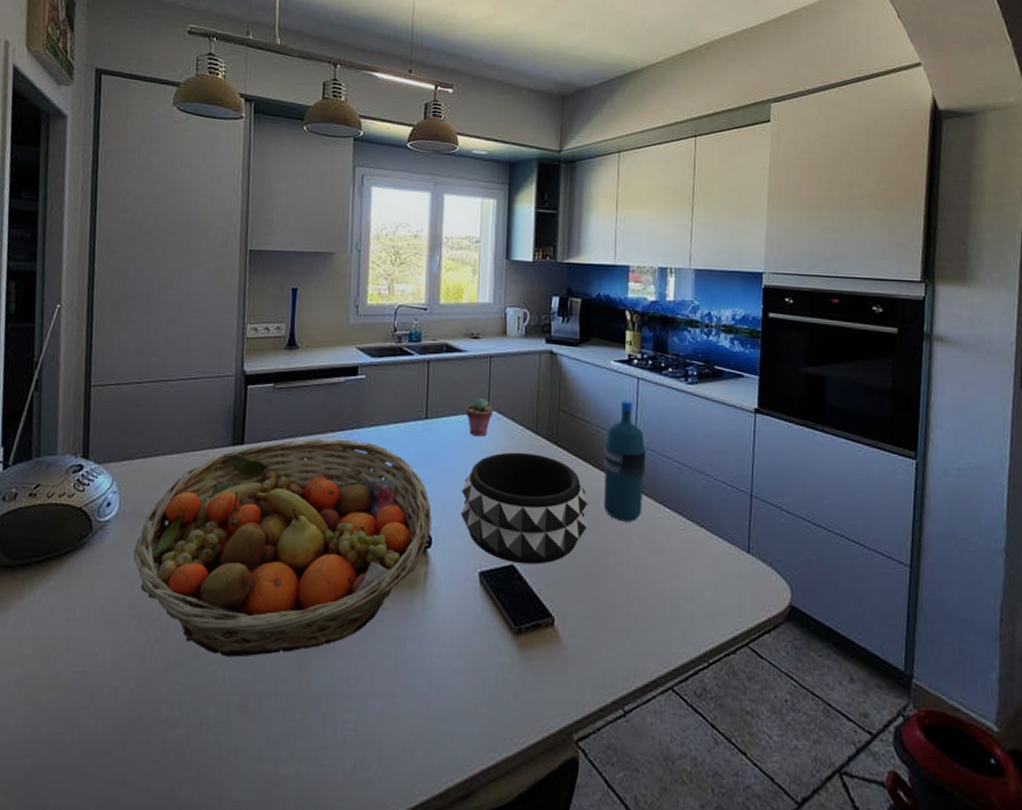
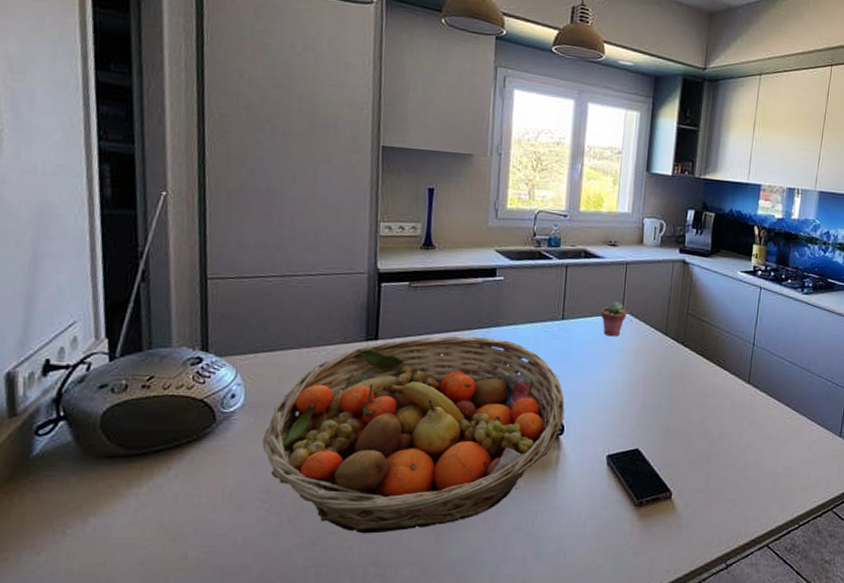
decorative bowl: present [460,452,588,565] -> none [591,351,708,448]
water bottle: present [603,401,646,522] -> none [721,307,763,412]

